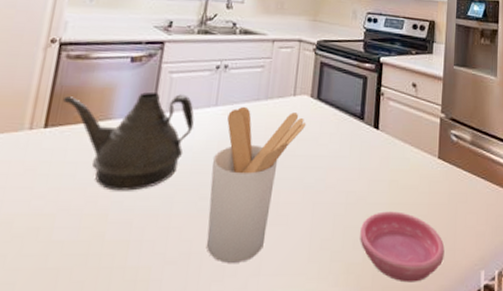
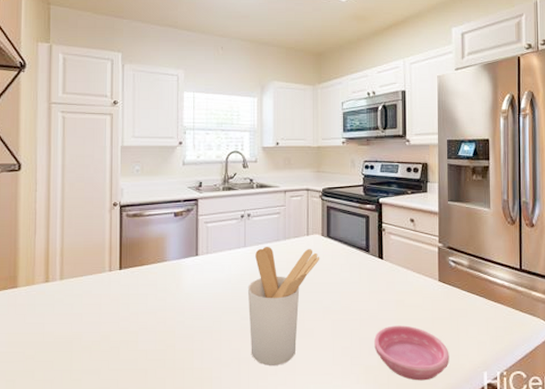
teapot: present [62,92,194,191] -> none [129,239,229,314]

